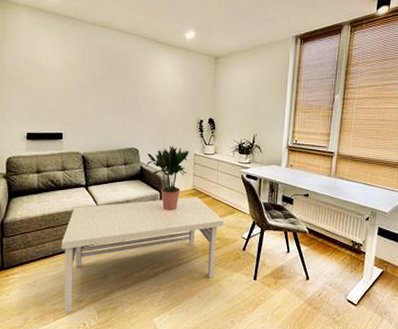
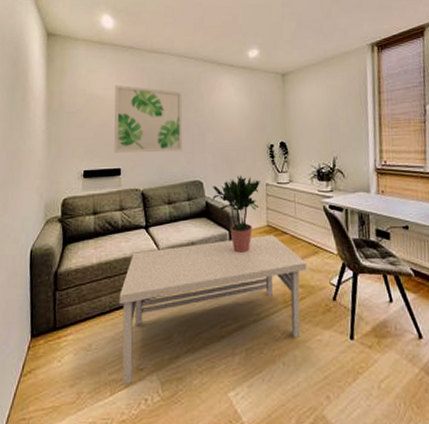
wall art: none [56,54,123,121] -> present [114,85,183,153]

